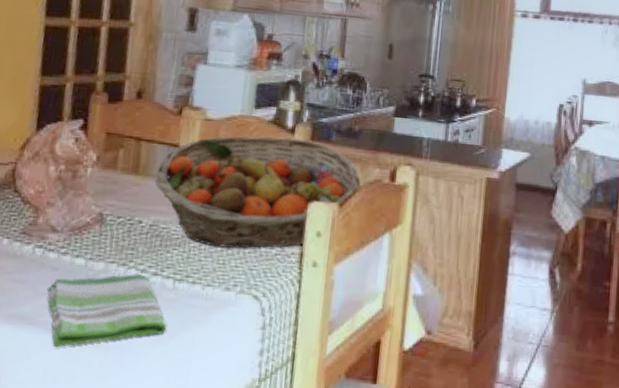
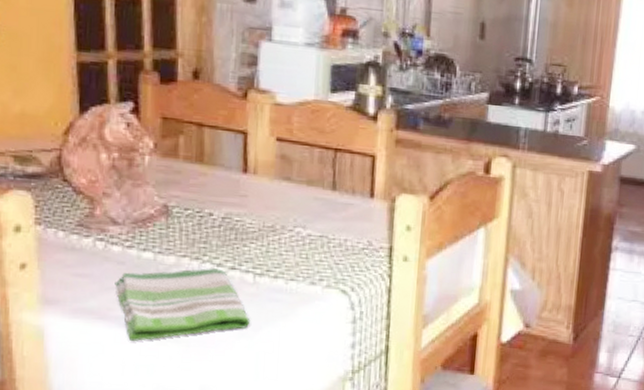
fruit basket: present [154,136,361,249] -> none [223,123,453,243]

